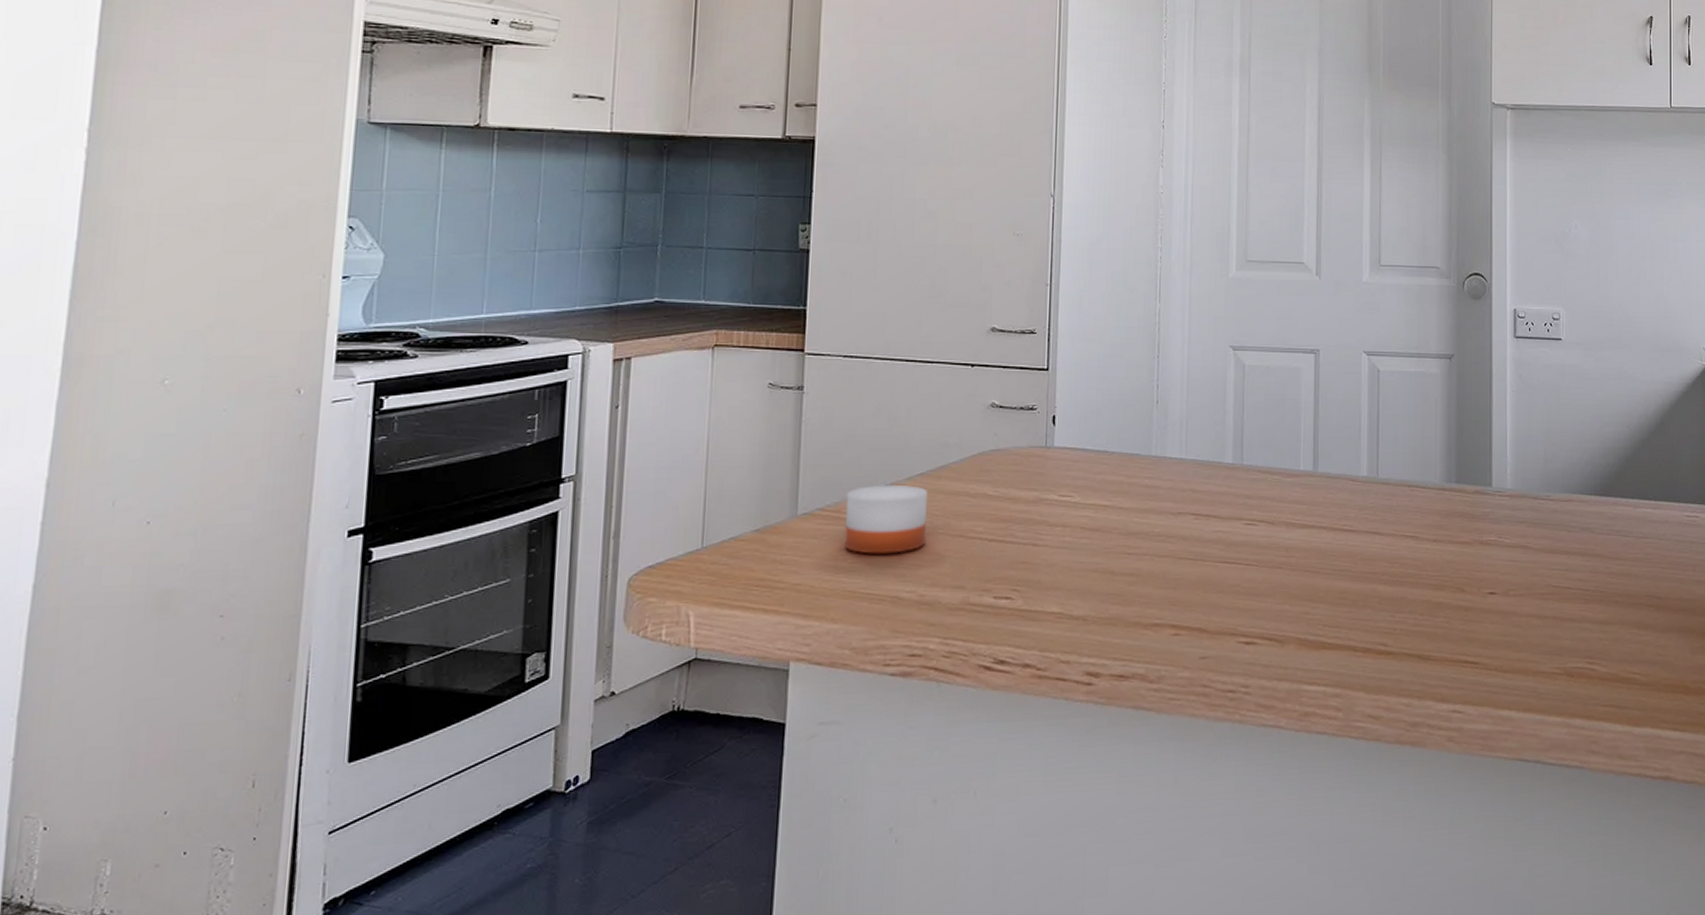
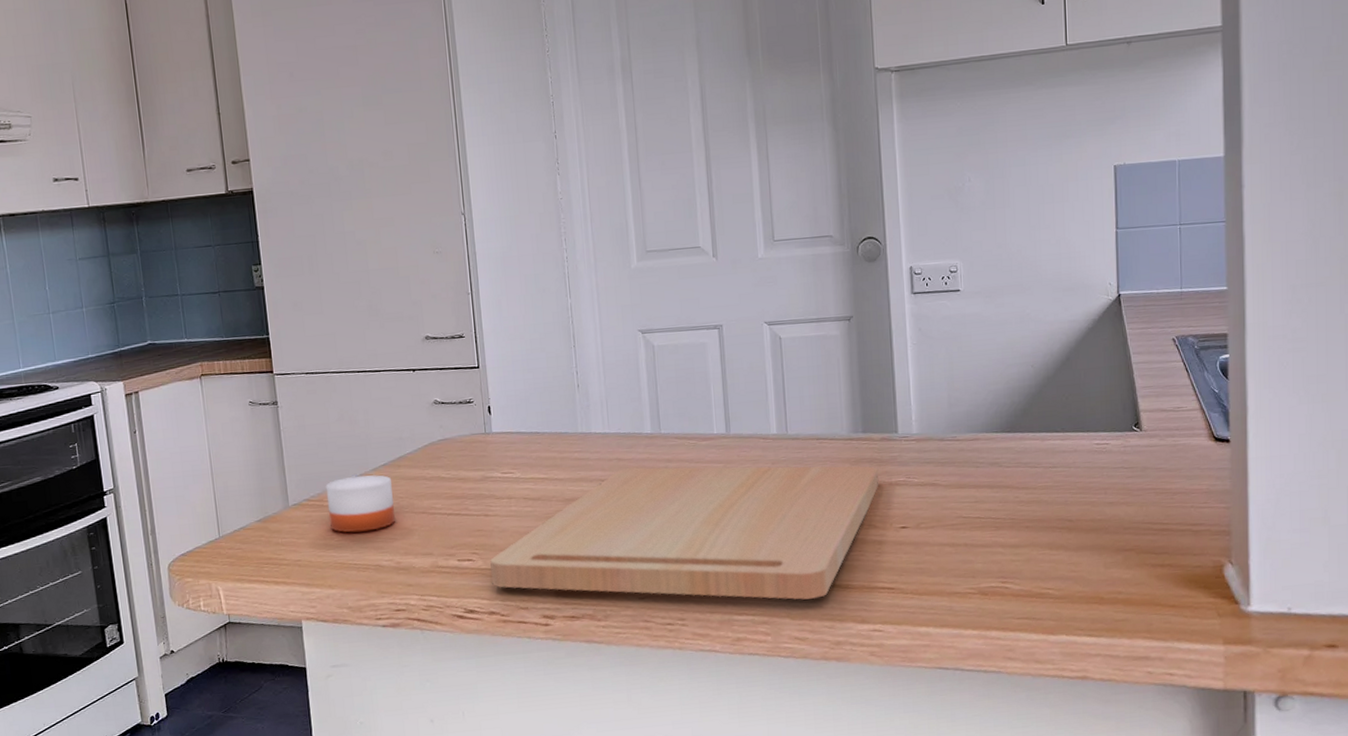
cutting board: none [1030,502,1470,671] -> present [490,465,879,600]

